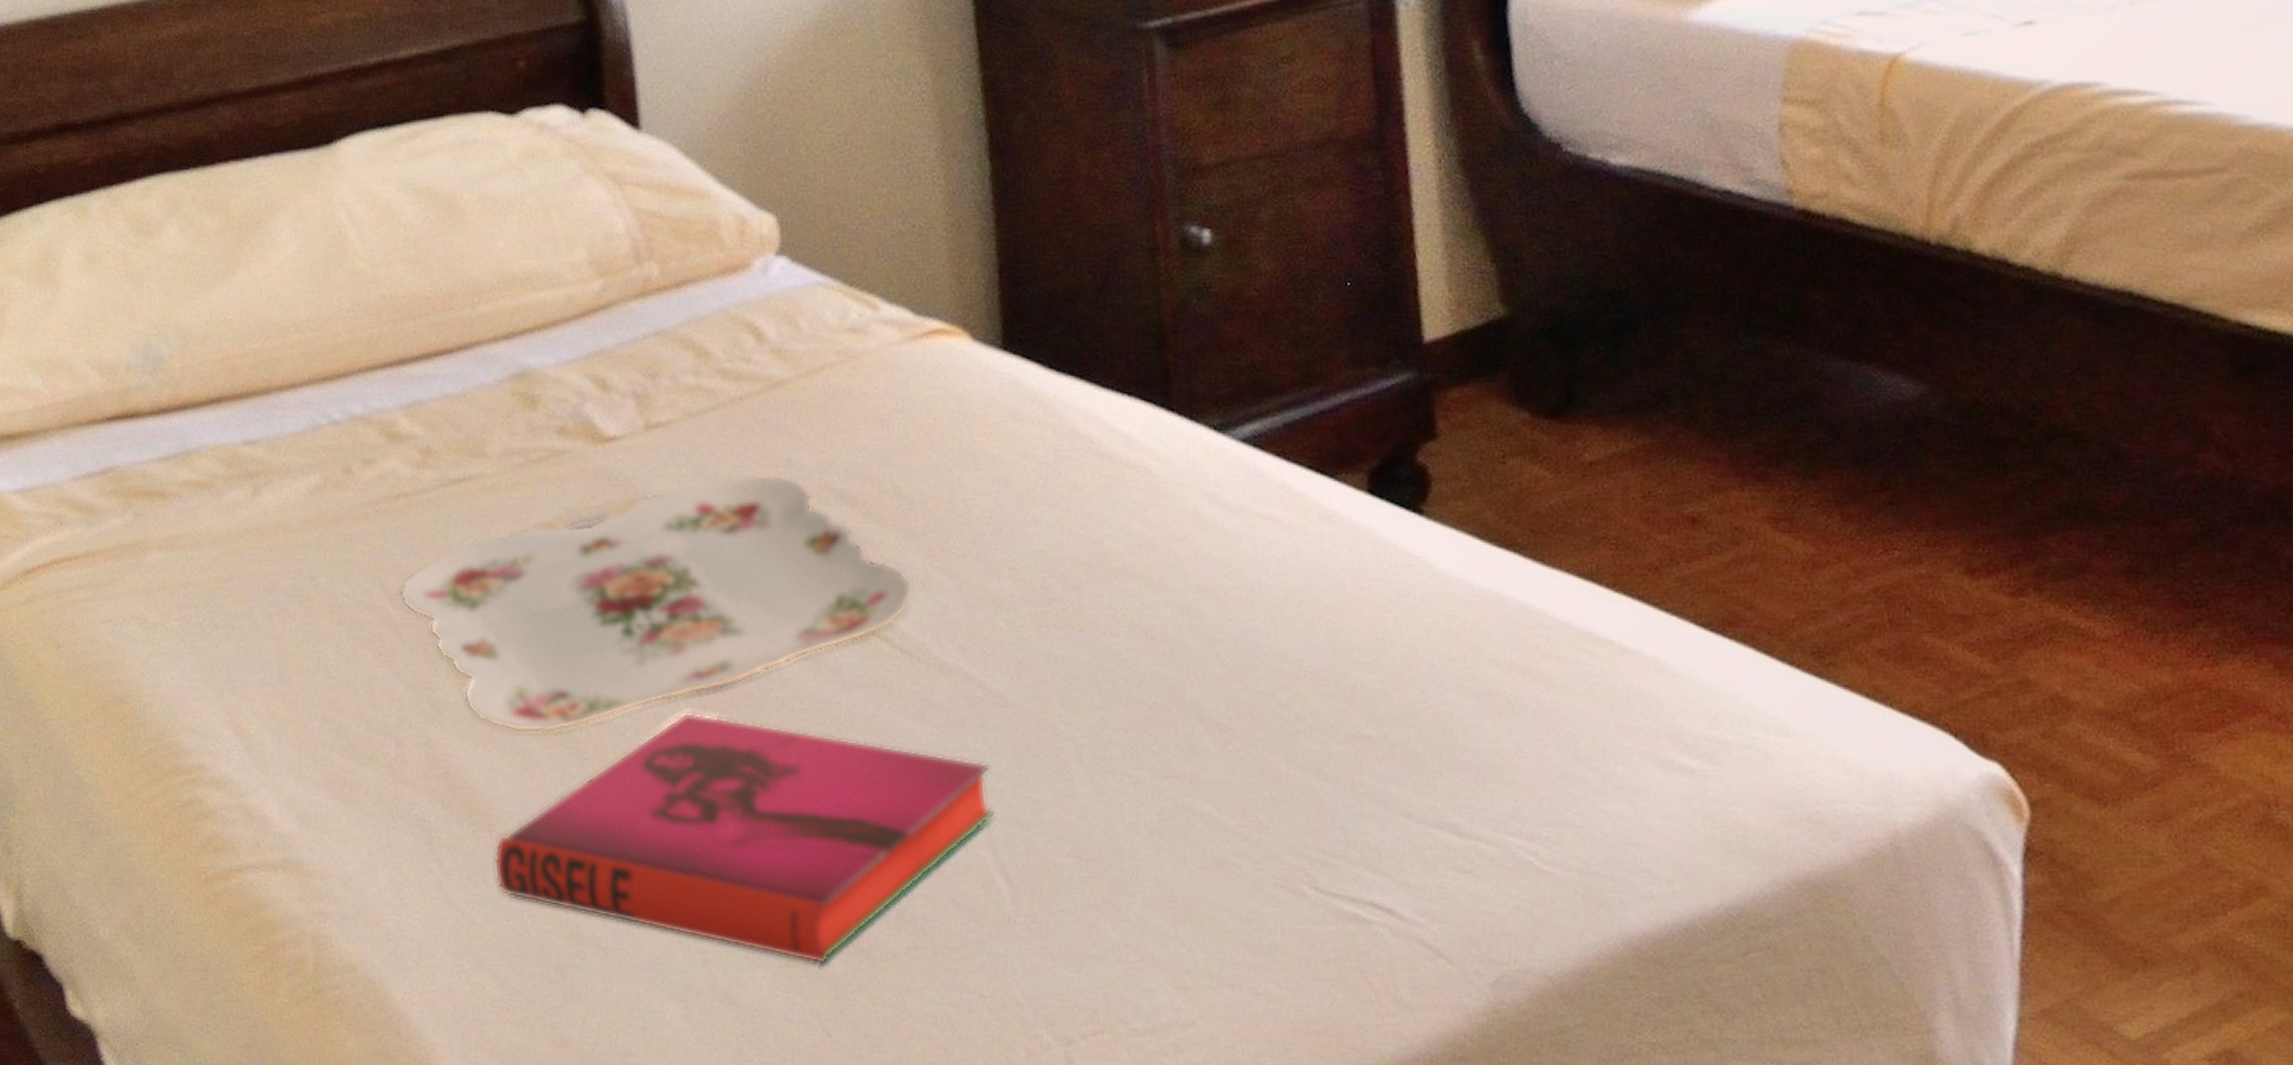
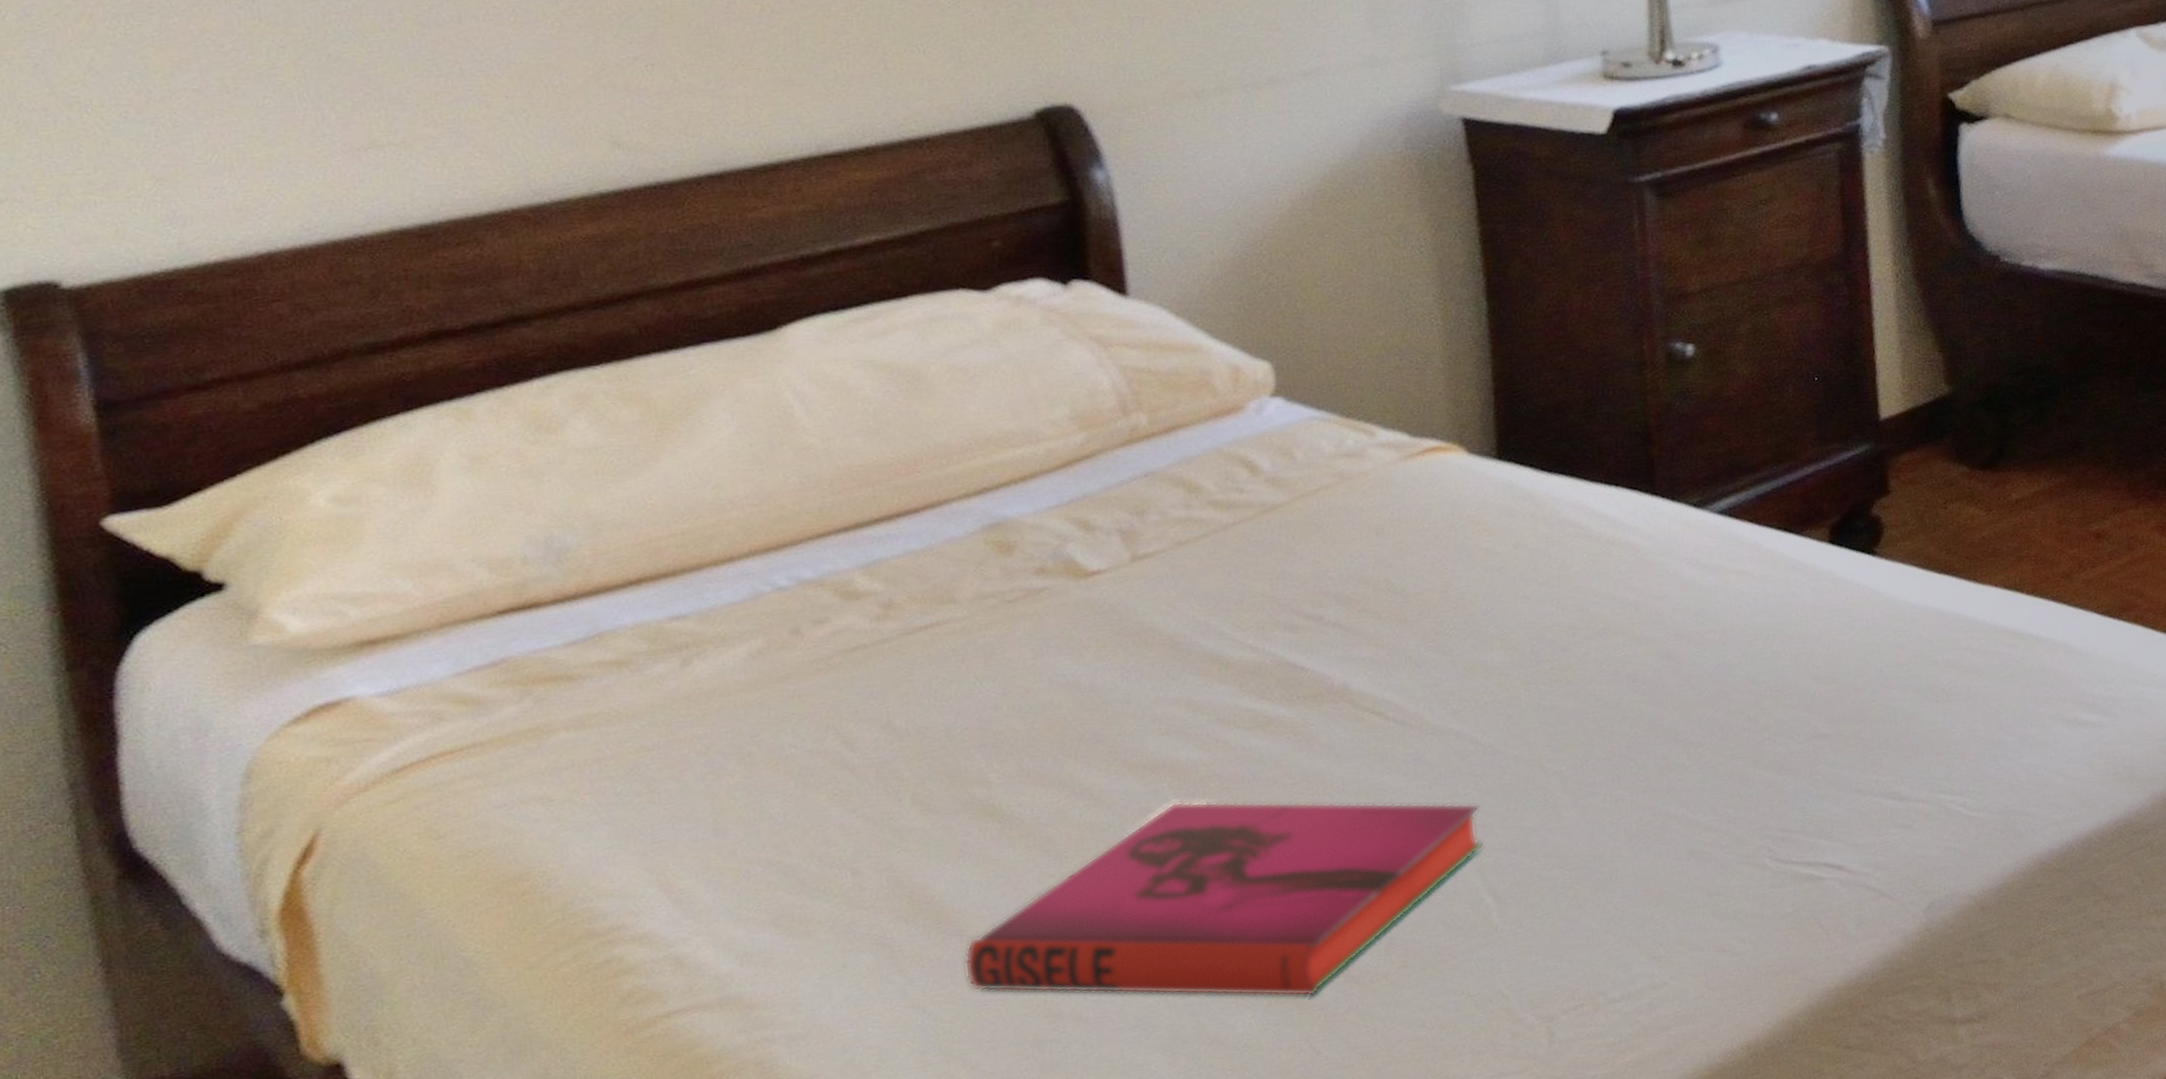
serving tray: present [399,474,913,734] -> none [856,586,1407,845]

